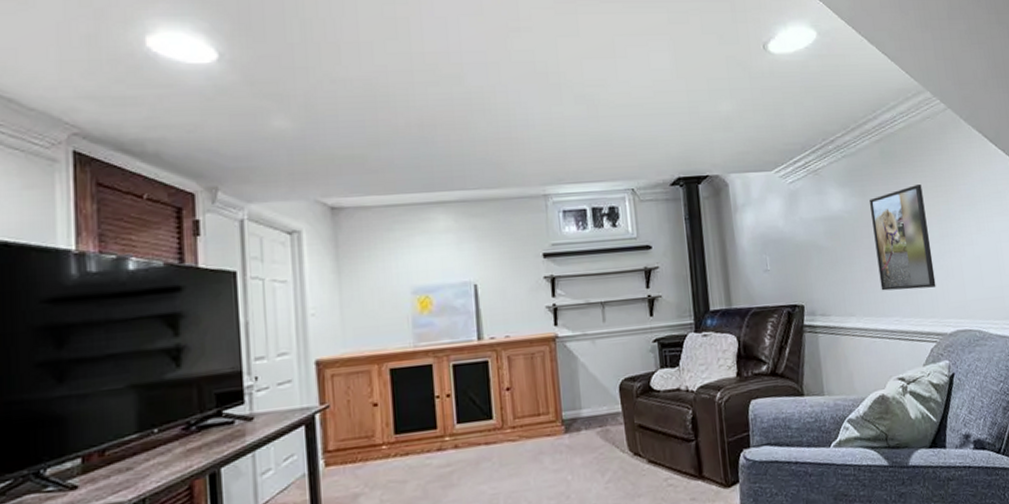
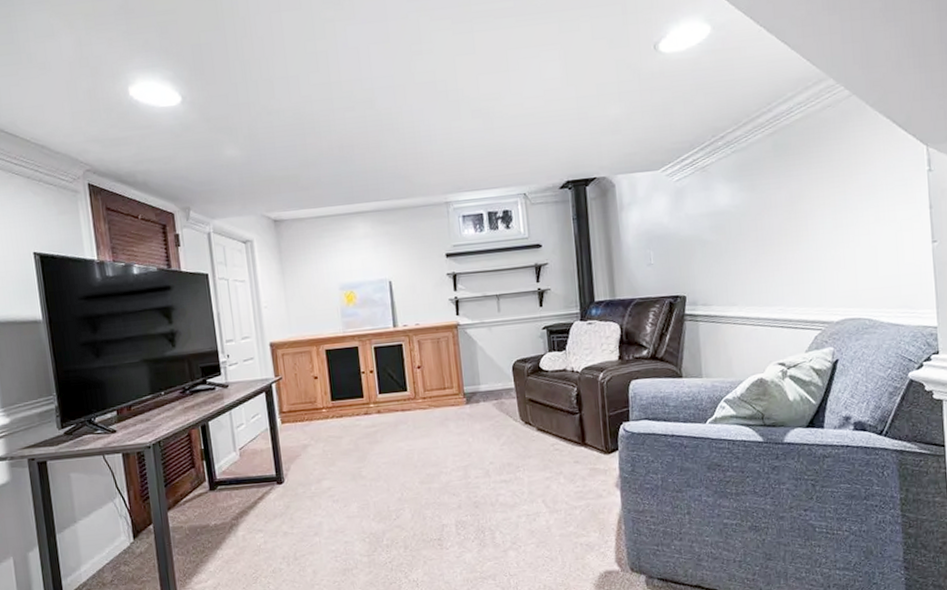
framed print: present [870,185,936,291] -> none [759,176,825,282]

